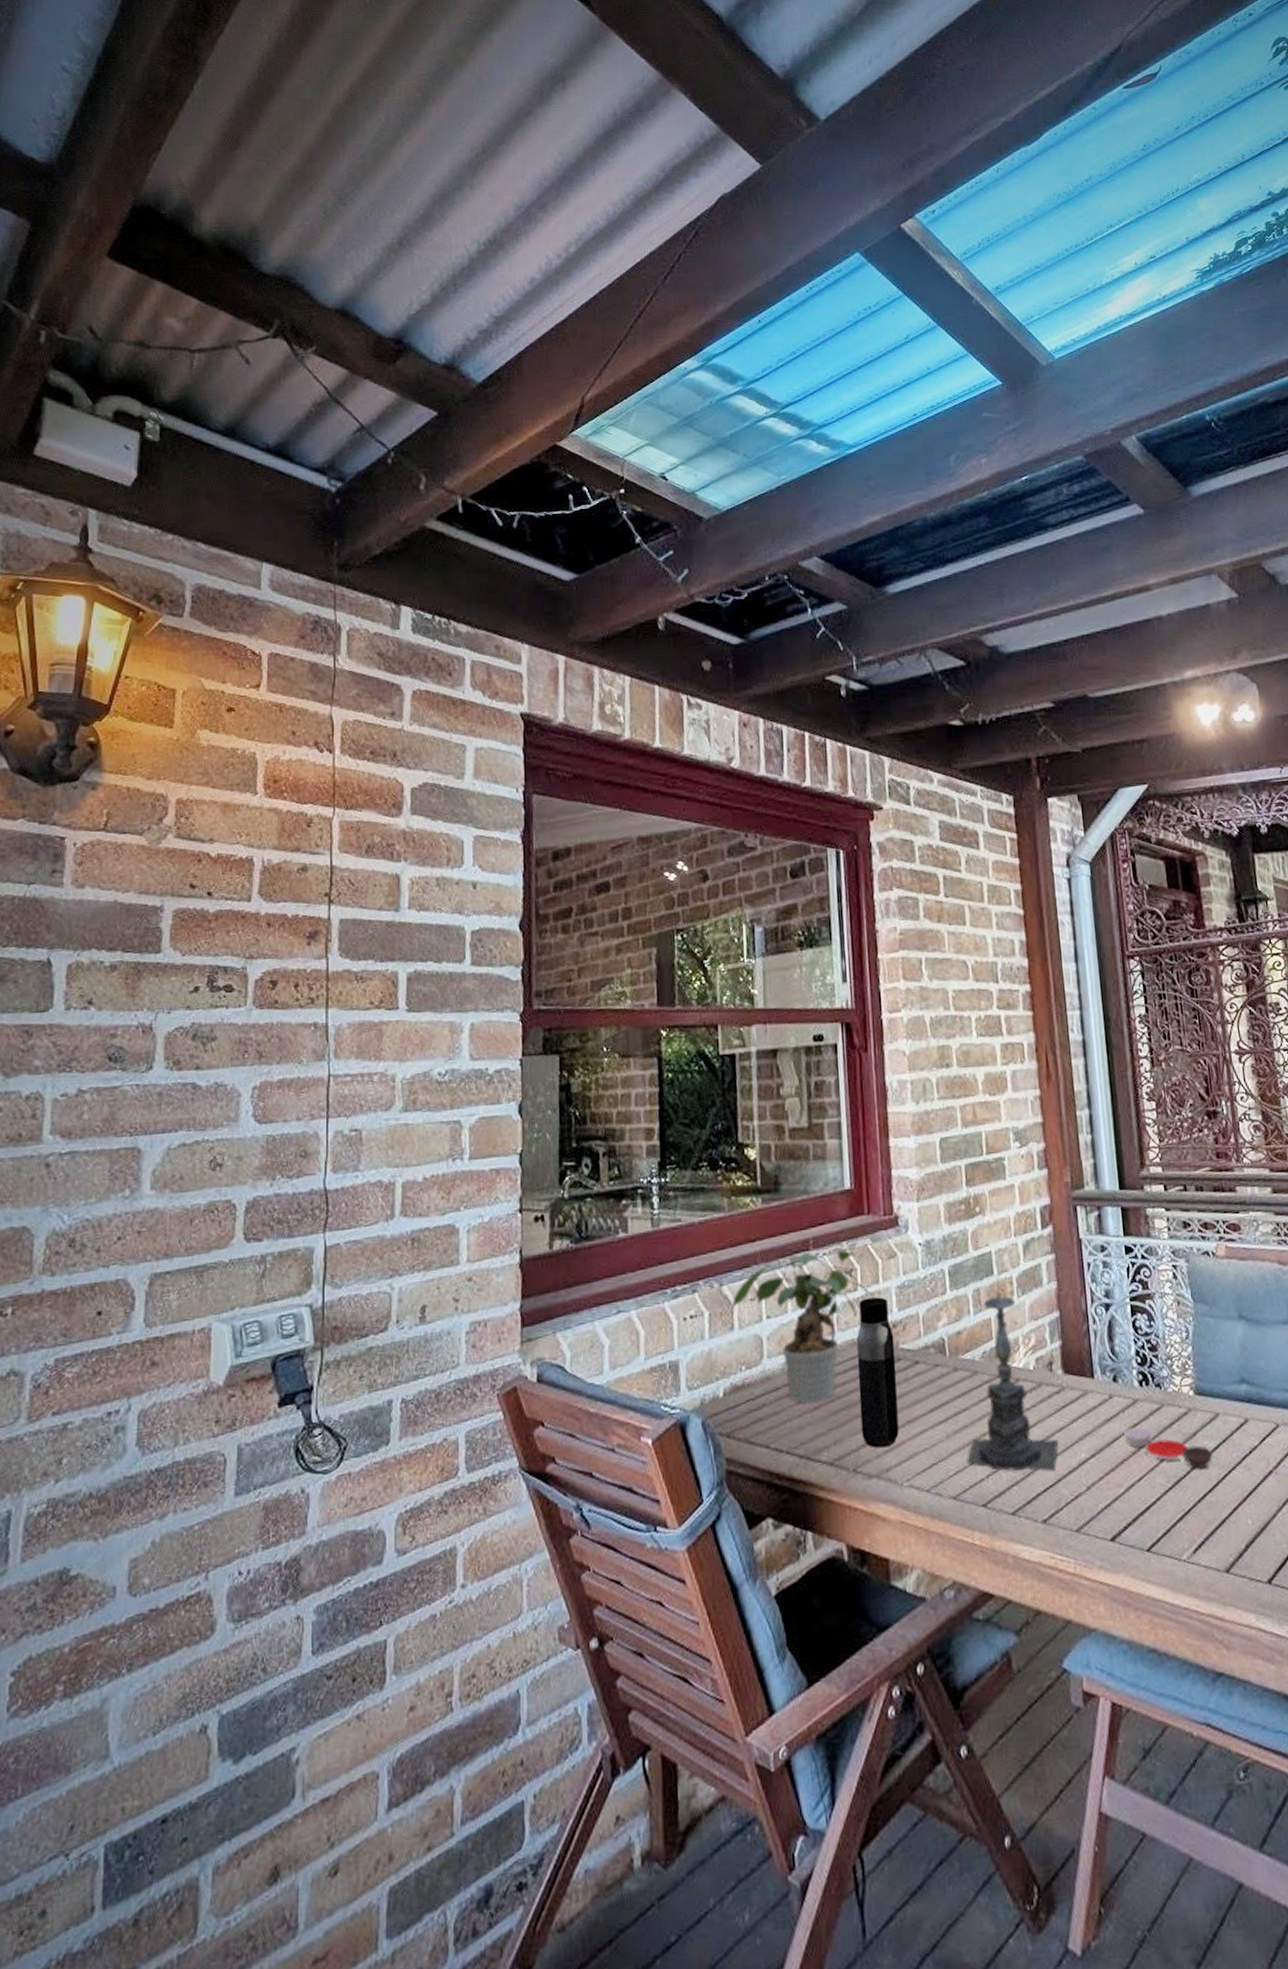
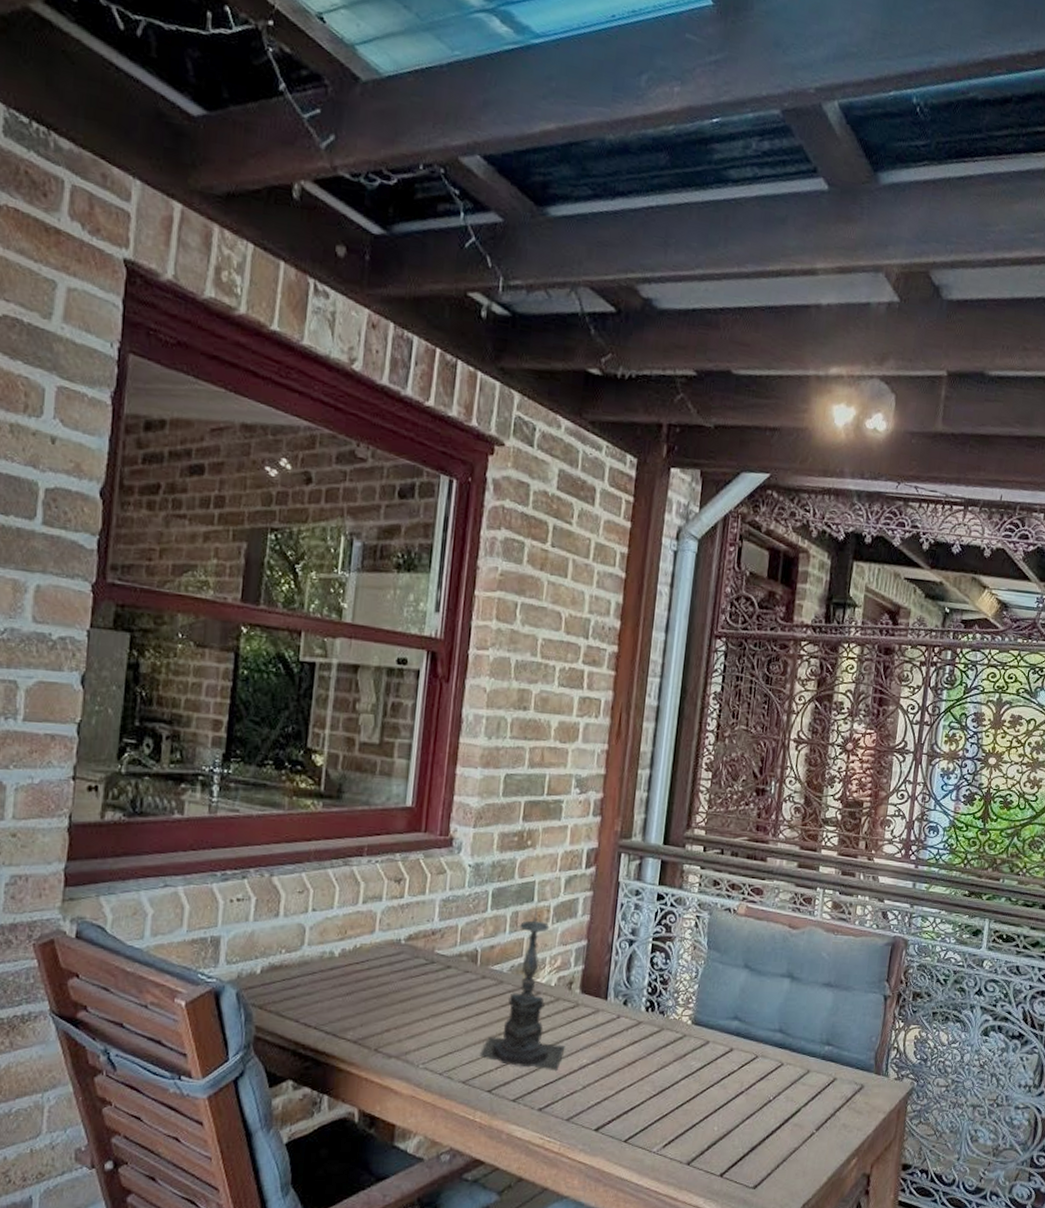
potted plant: present [731,1249,874,1404] -> none [279,858,418,990]
water bottle: present [857,1297,899,1448] -> none [387,906,432,1034]
bowl: present [1124,1426,1213,1469] -> none [624,1043,697,1083]

